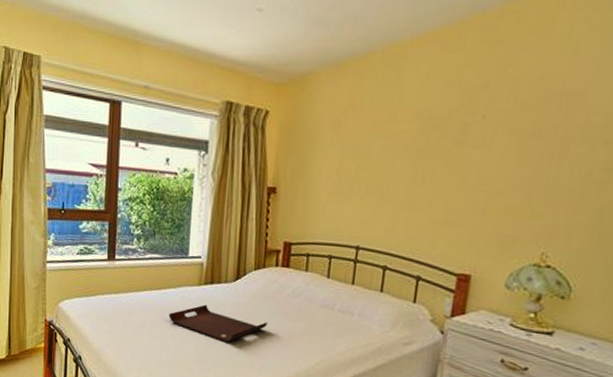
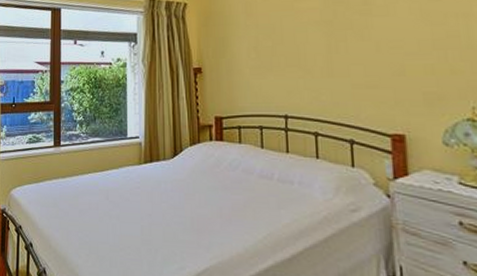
serving tray: present [168,304,267,342] -> none [113,183,209,220]

